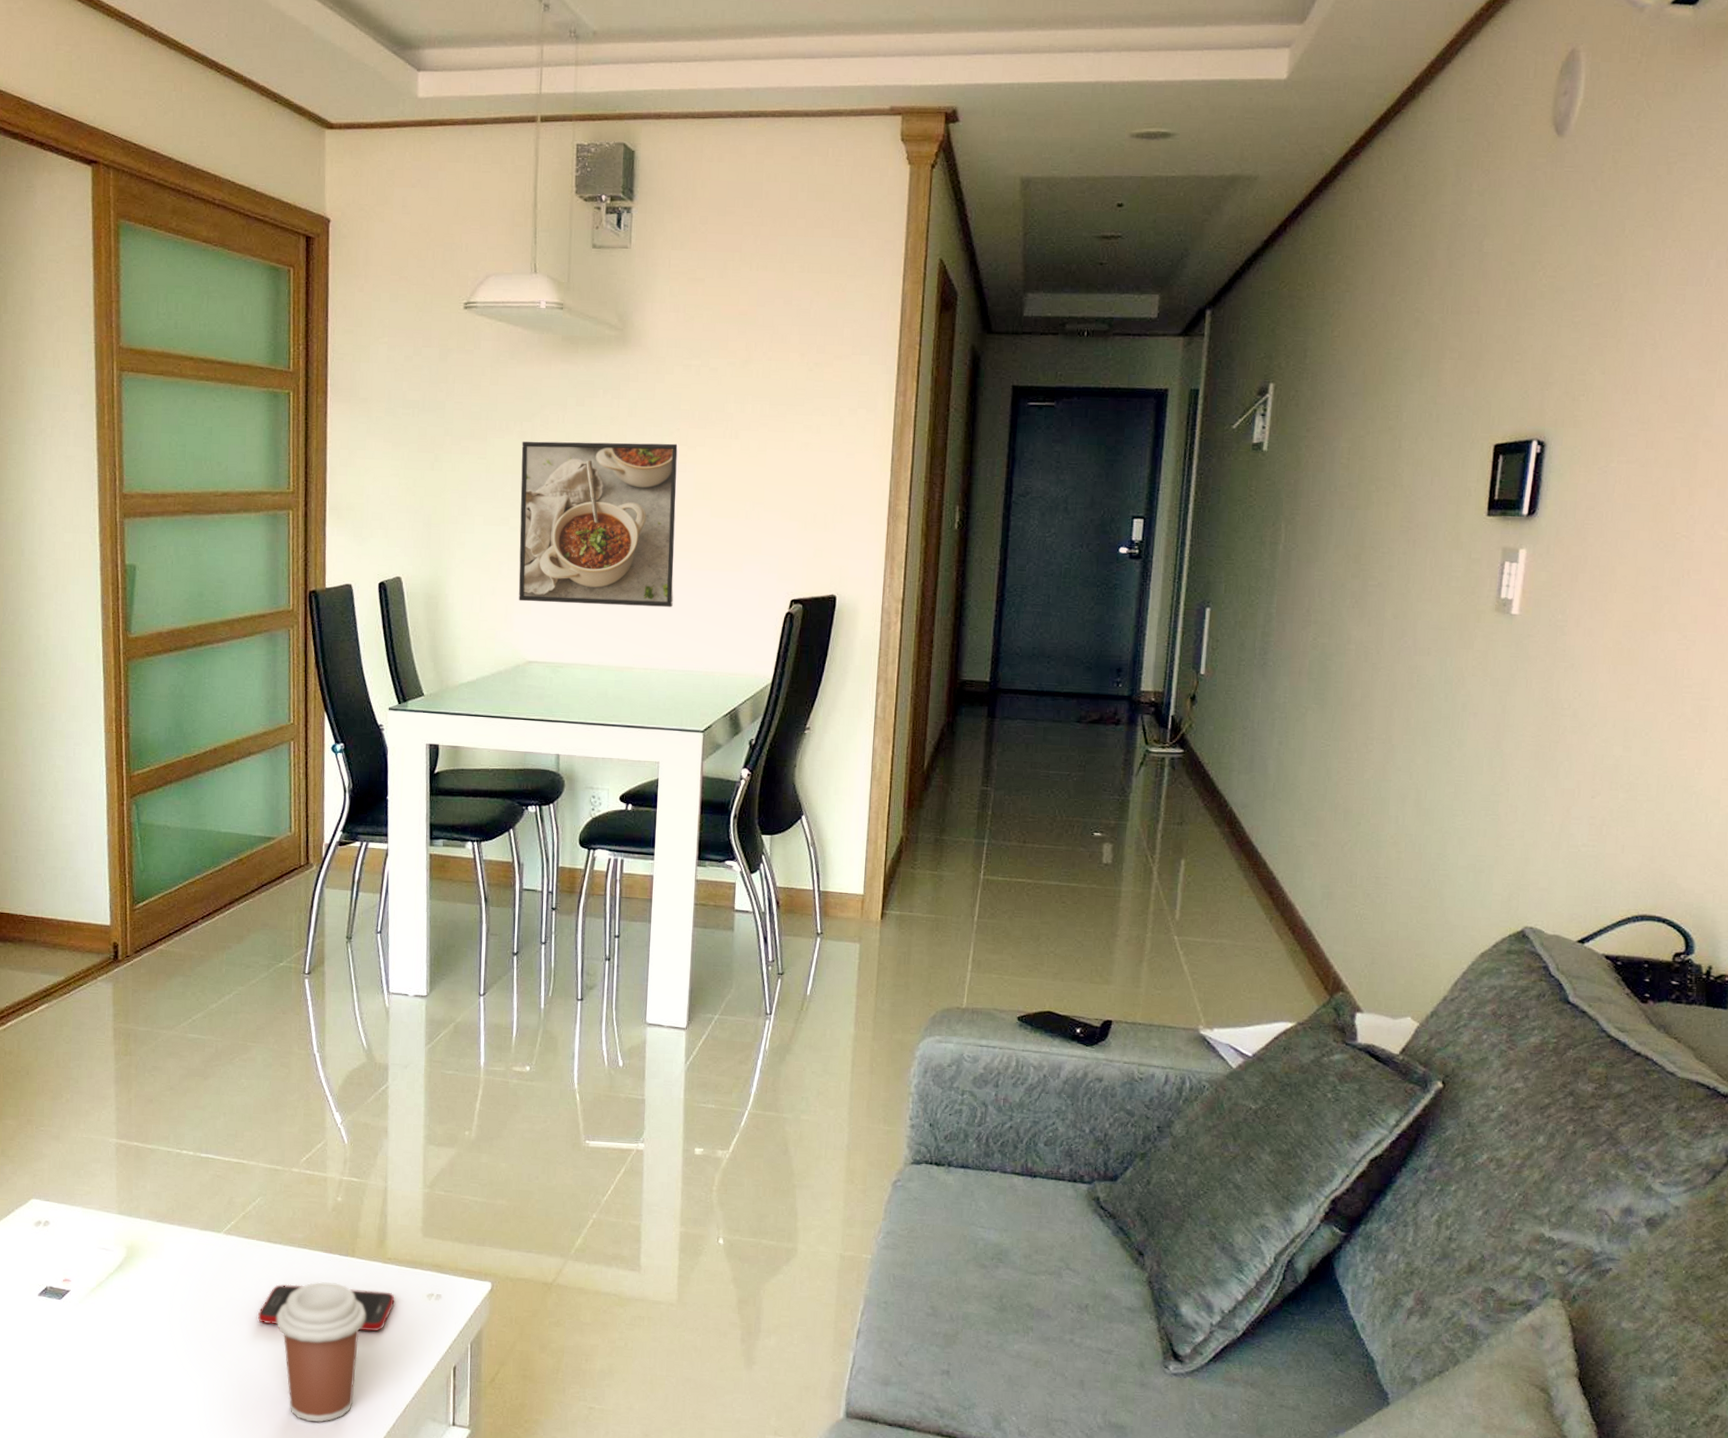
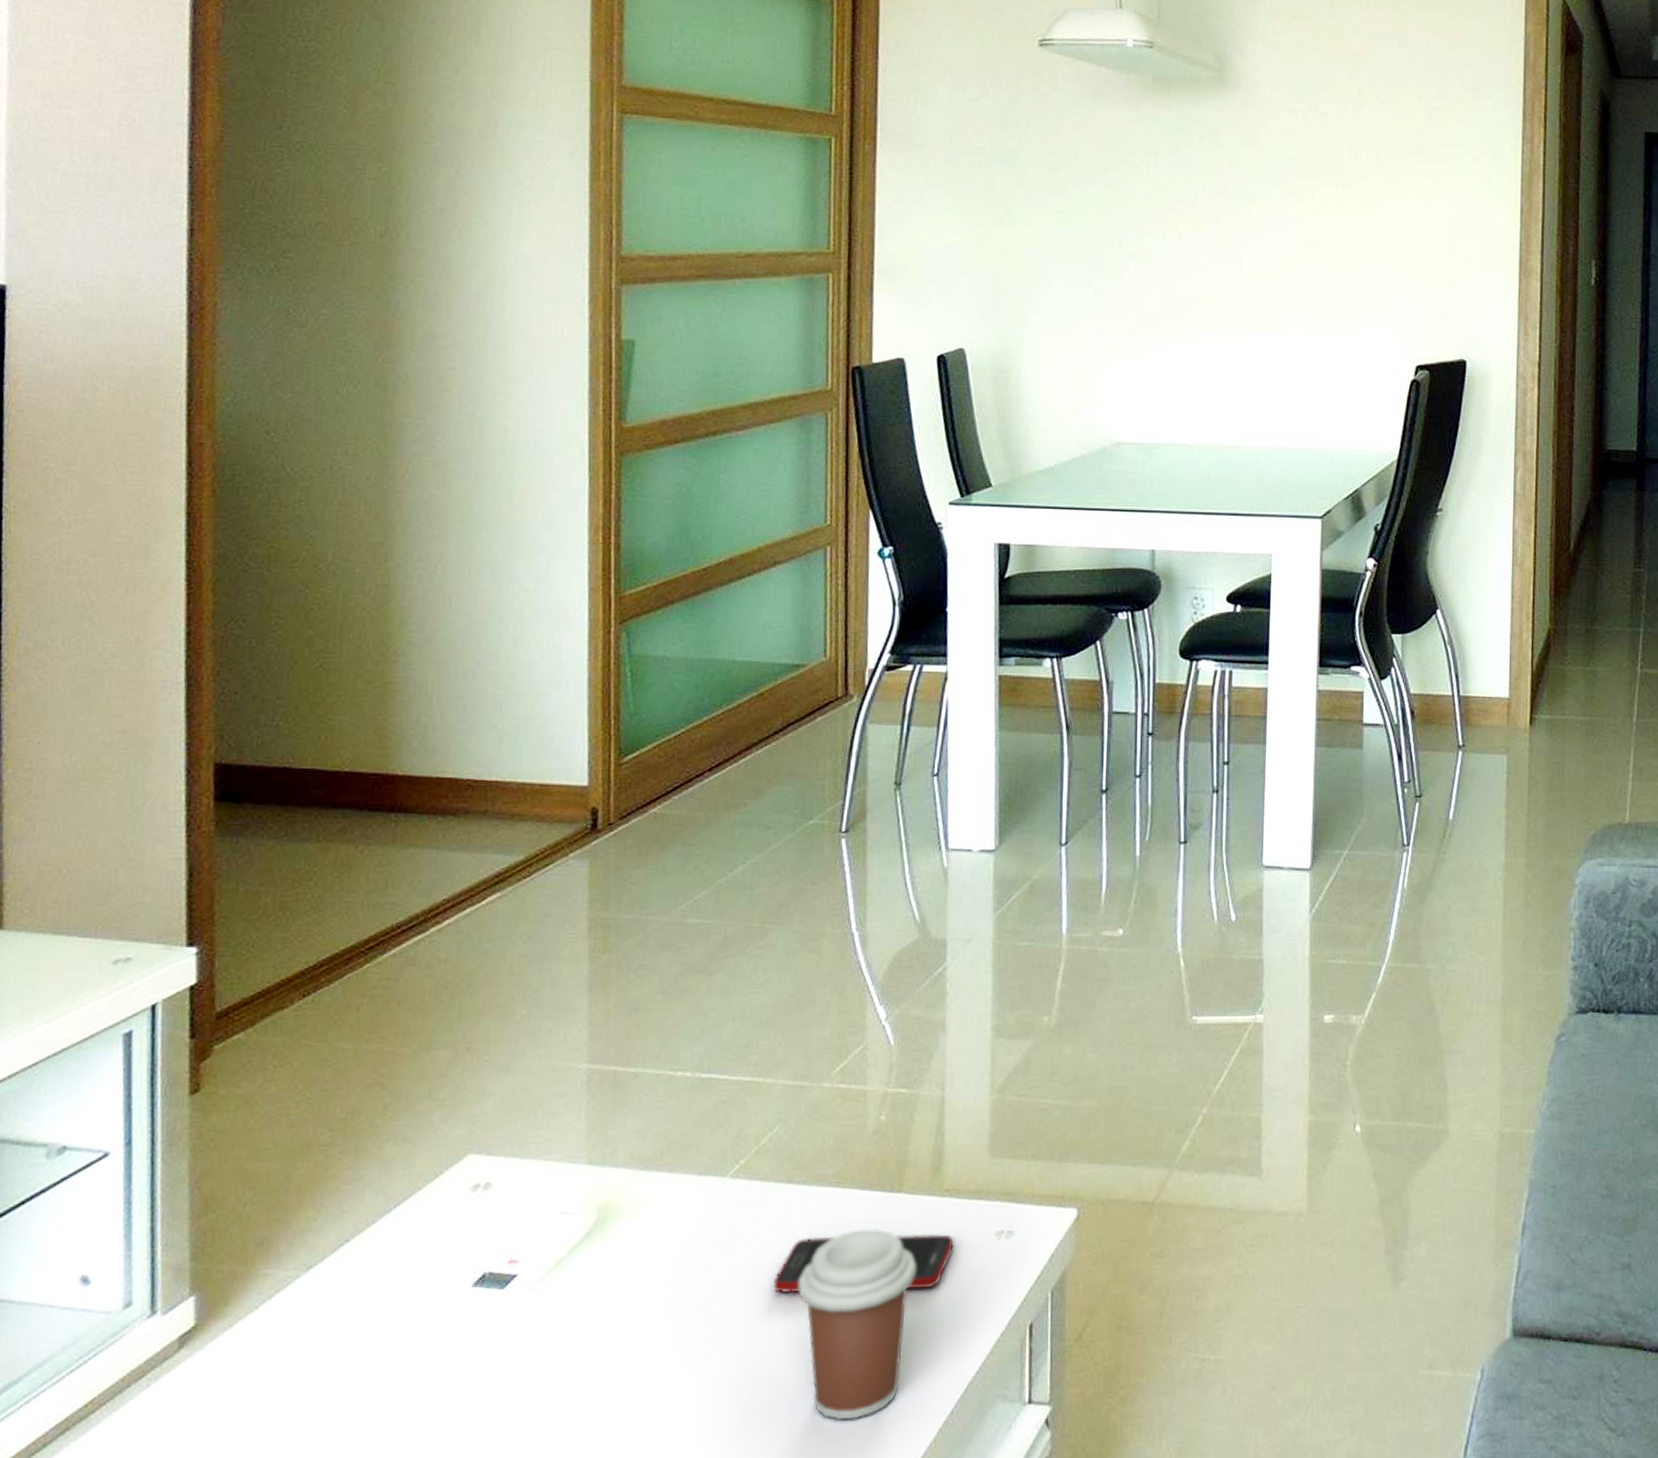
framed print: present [518,441,679,607] -> none [1104,192,1287,377]

